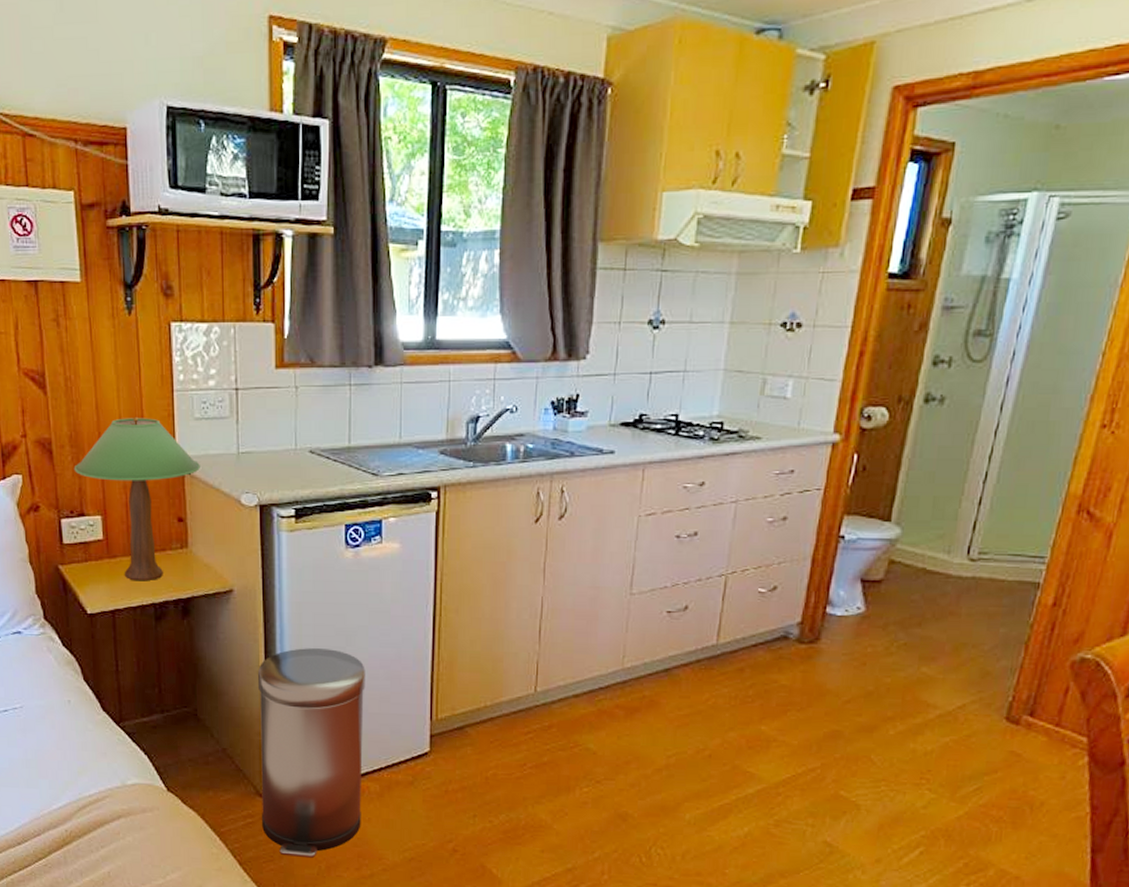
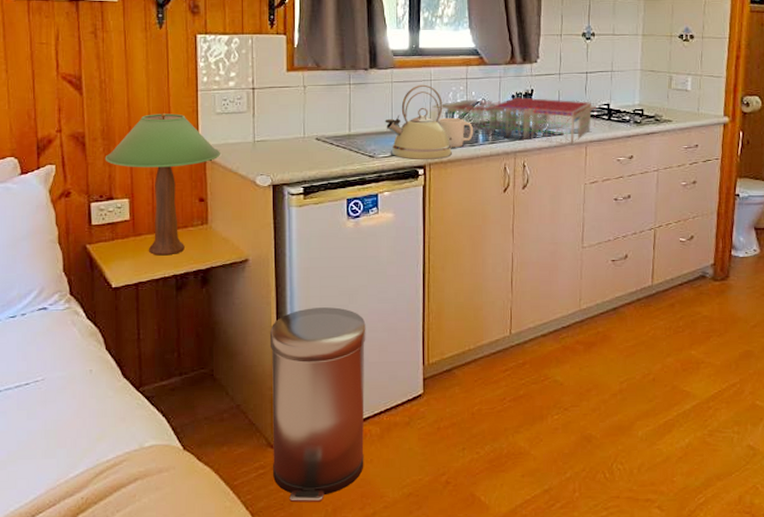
kettle: none [392,386,474,481] -> present [385,84,453,161]
dish rack: none [450,404,660,466] -> present [432,97,596,145]
mug: none [457,428,501,466] -> present [438,117,474,148]

